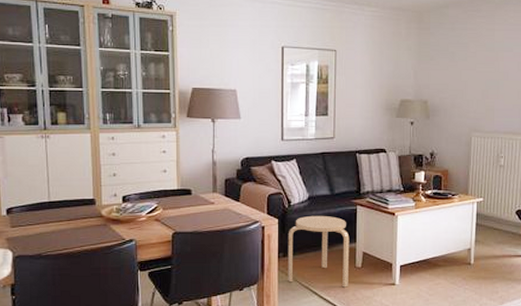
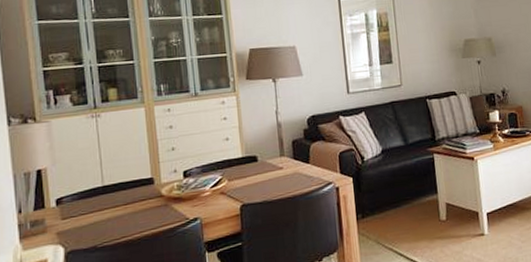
stool: present [288,215,350,288] -> none [364,168,435,246]

